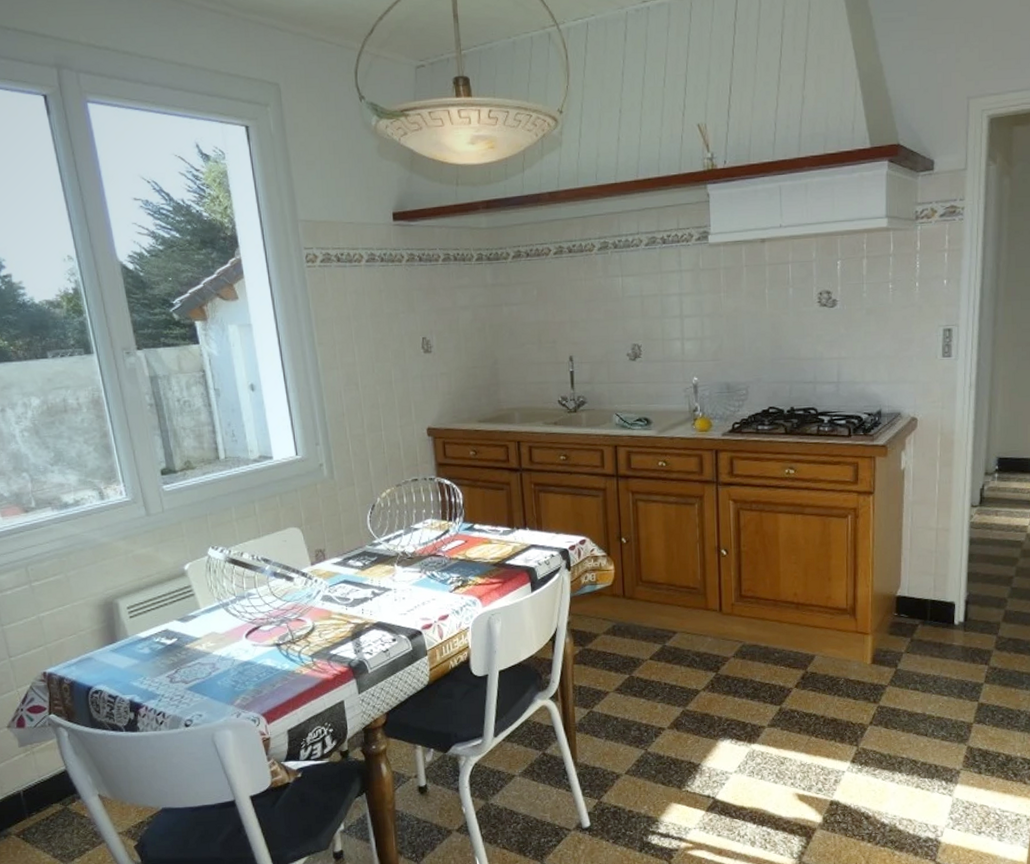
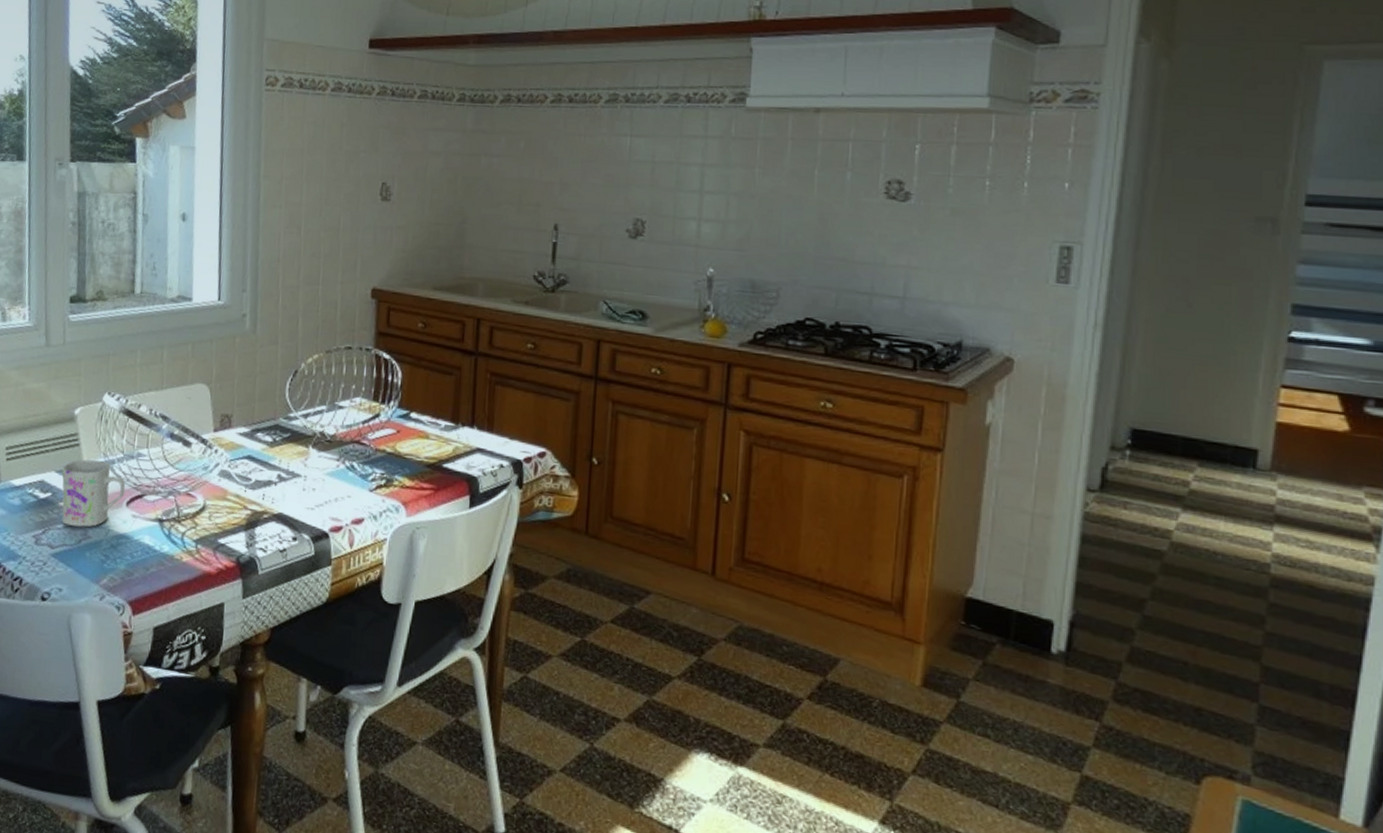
mug: none [182,605,243,662] -> present [61,459,126,527]

